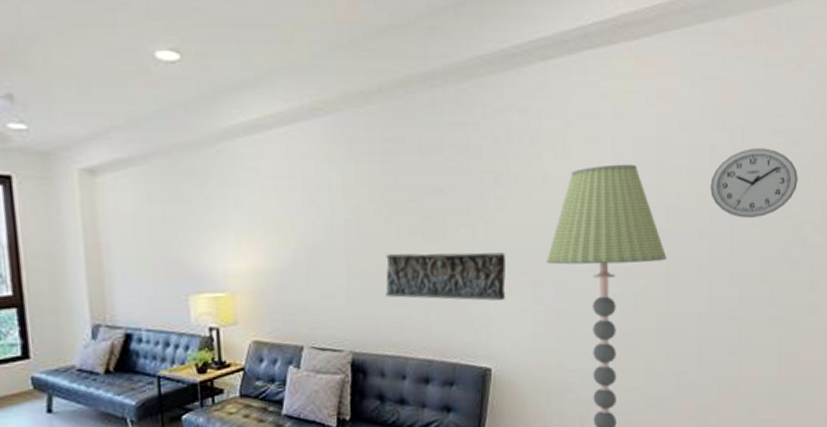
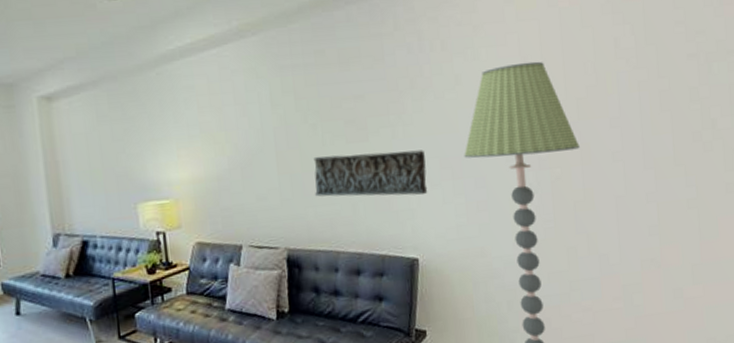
wall clock: present [710,148,798,218] -> none [616,38,703,105]

